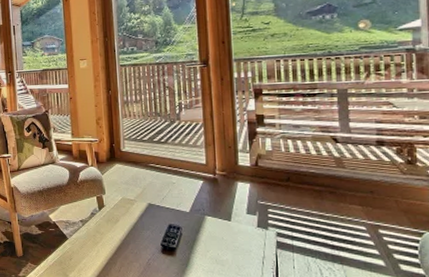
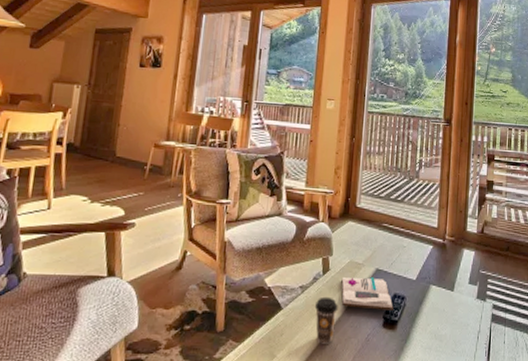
coffee cup: none [95,228,117,267] -> present [314,296,338,344]
book: none [117,211,170,239] -> present [341,277,394,310]

